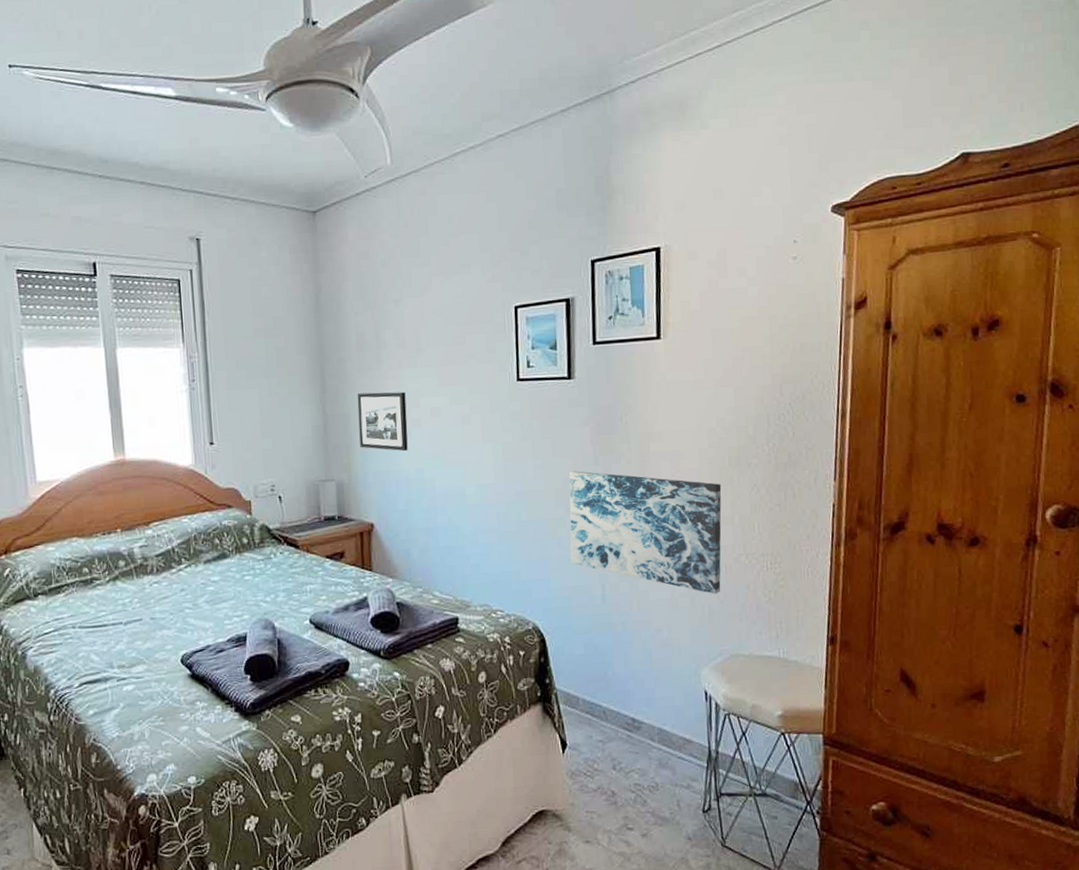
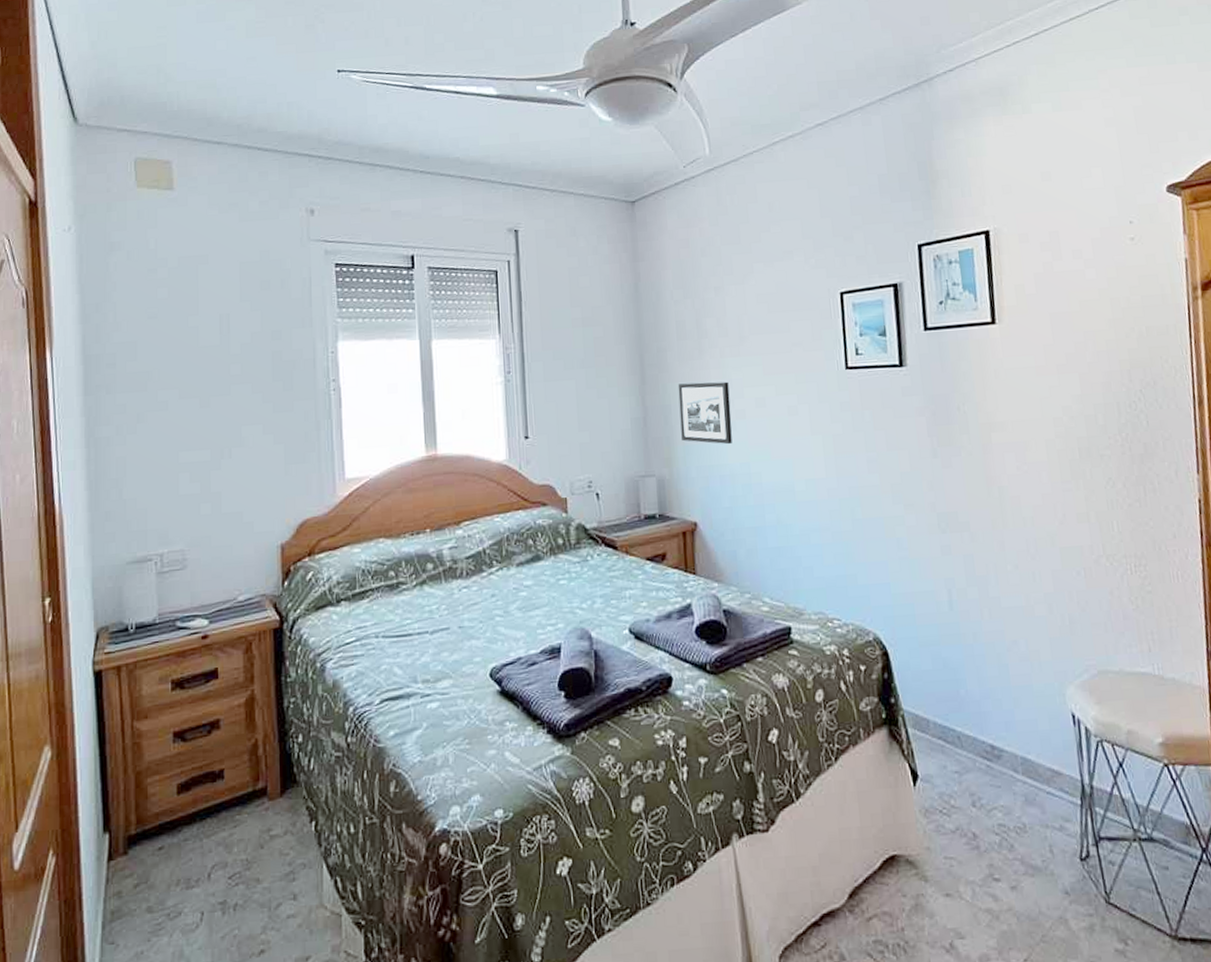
wall art: present [569,471,722,595] -> none [906,464,1081,602]

